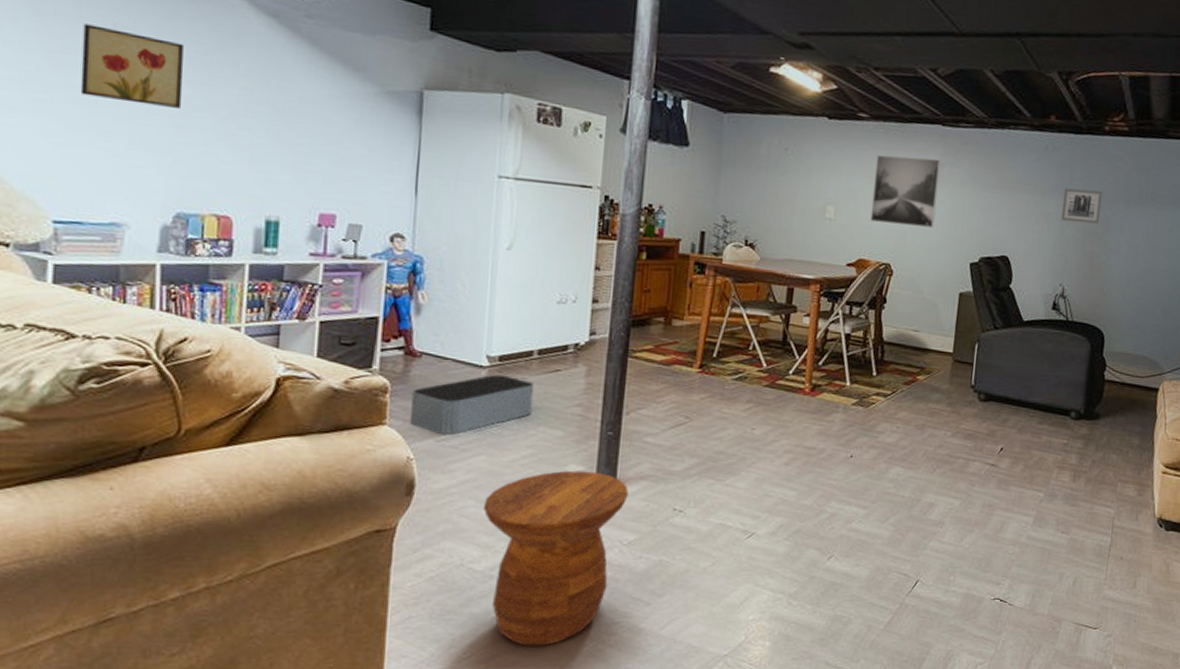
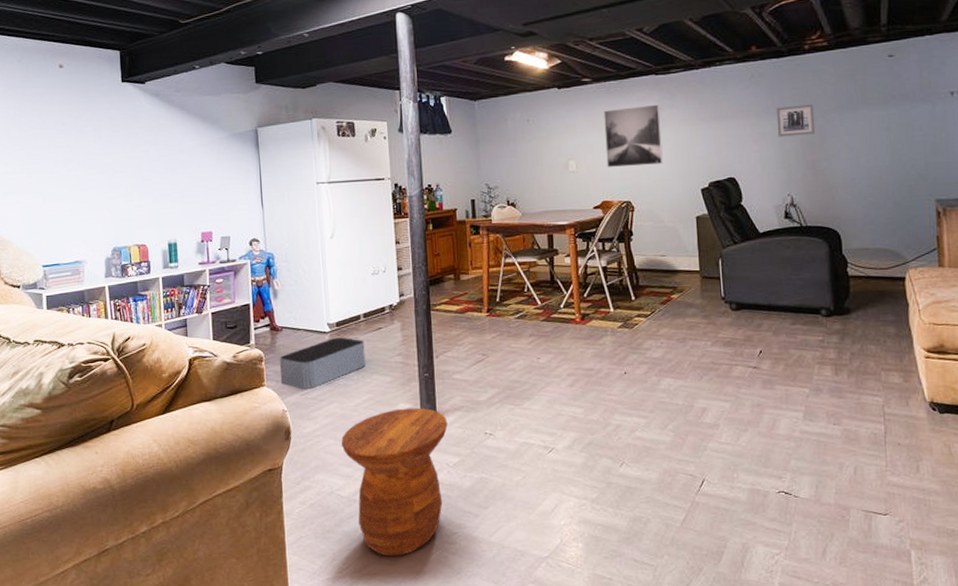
wall art: present [80,24,184,108] -> none [45,126,108,175]

